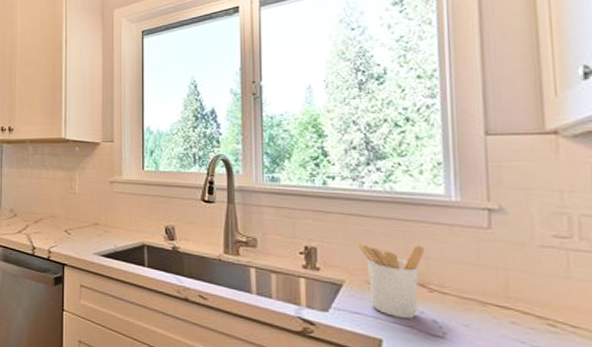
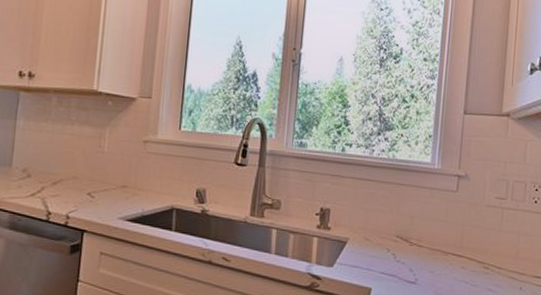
utensil holder: present [357,242,425,319] -> none [362,203,411,270]

